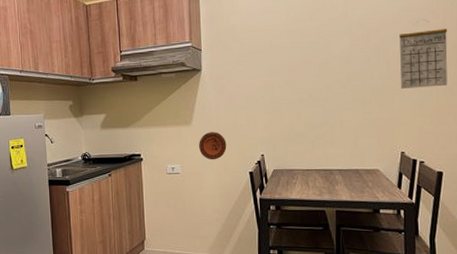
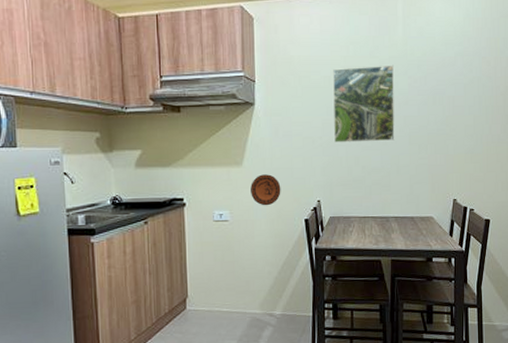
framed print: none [274,25,337,101] -> present [333,65,395,143]
calendar: present [399,19,448,89] -> none [454,65,498,135]

